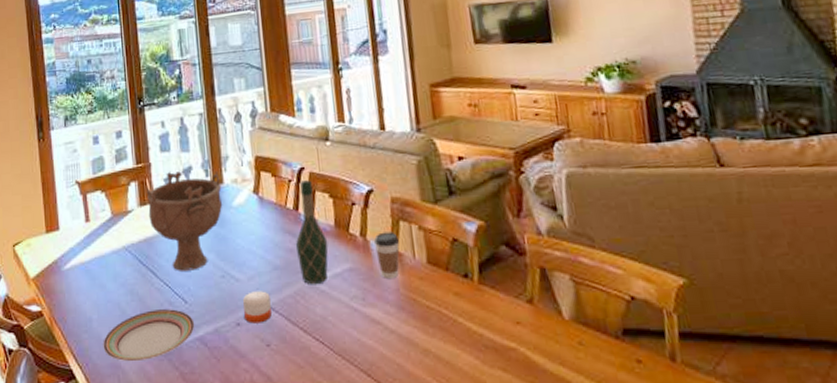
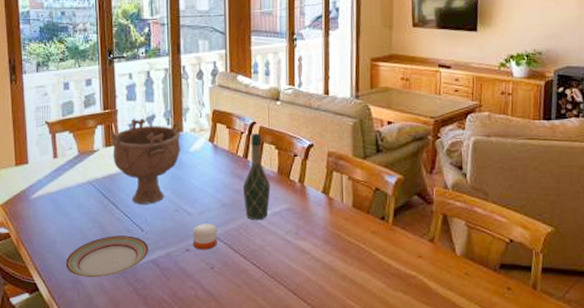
coffee cup: present [373,232,400,280] -> none [309,180,331,219]

